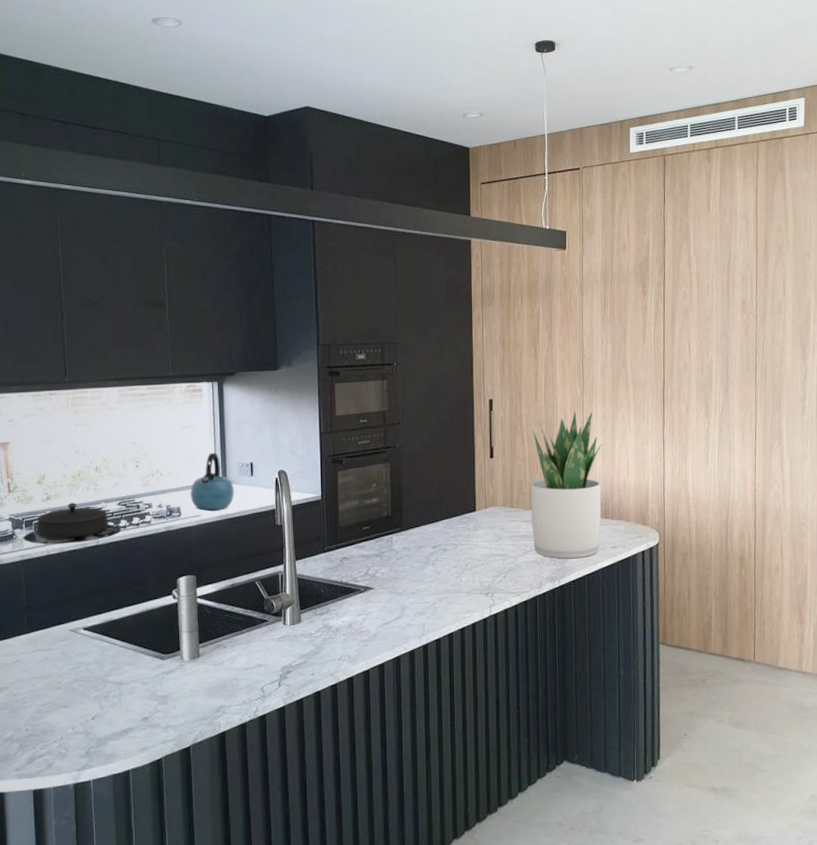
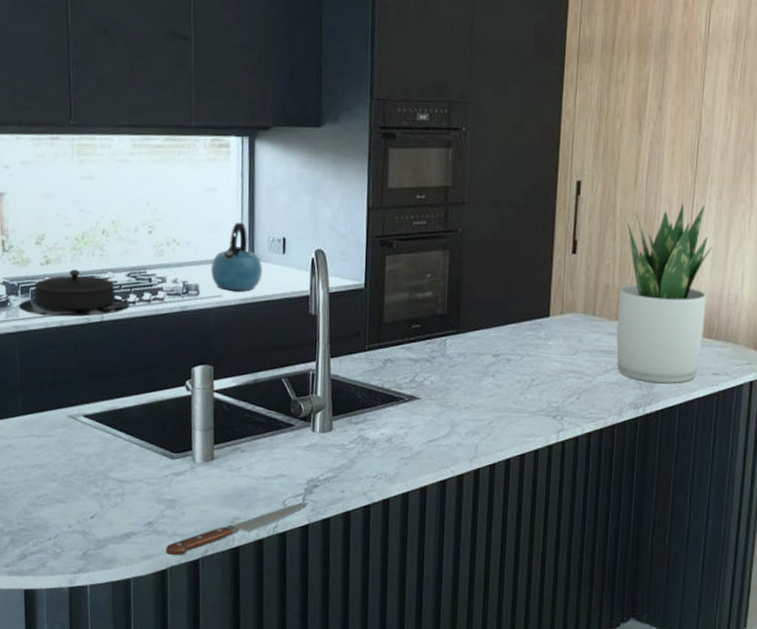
kitchen knife: none [159,686,284,746] -> present [165,502,308,556]

